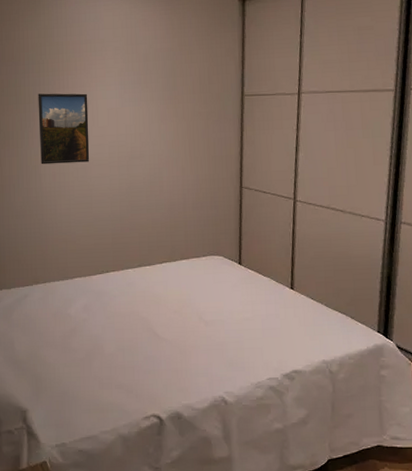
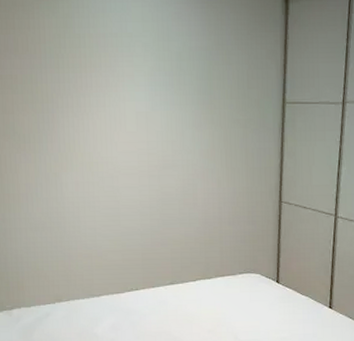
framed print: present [38,93,90,165] -> none [57,92,117,172]

